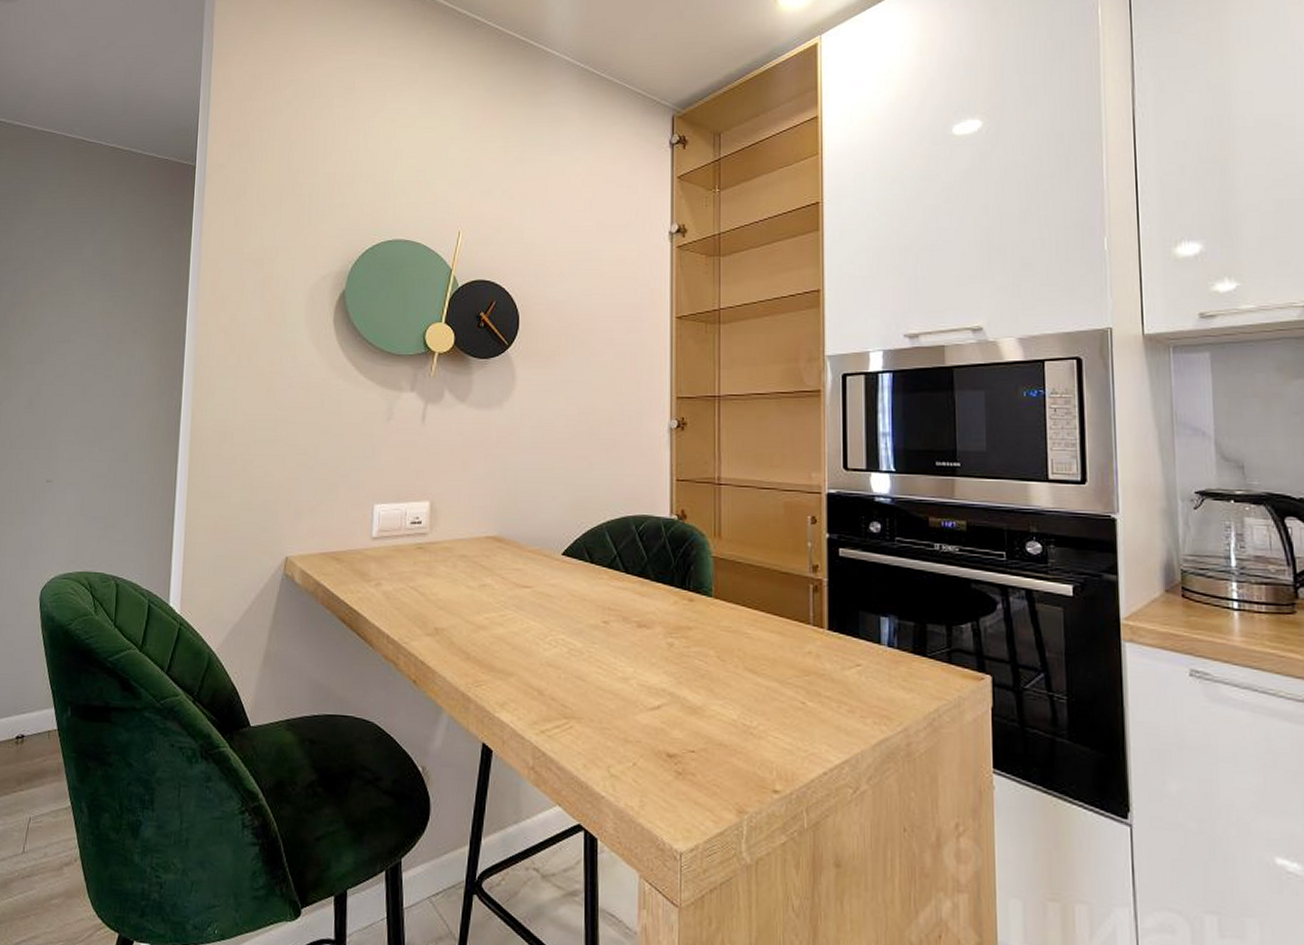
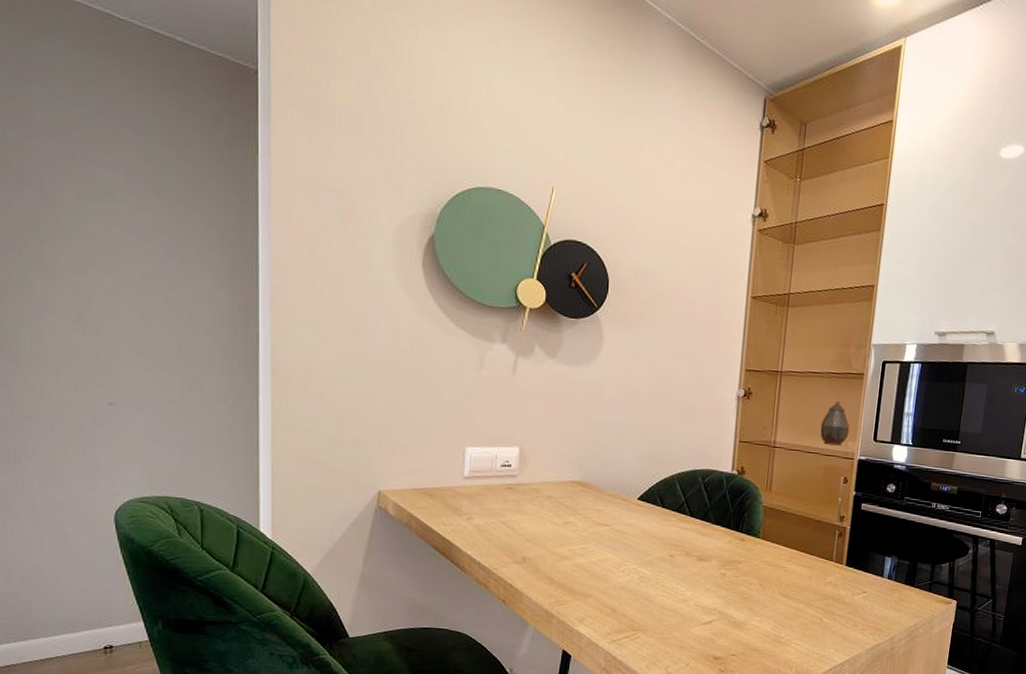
decorative jar: none [774,425,810,478] -> present [820,401,849,446]

